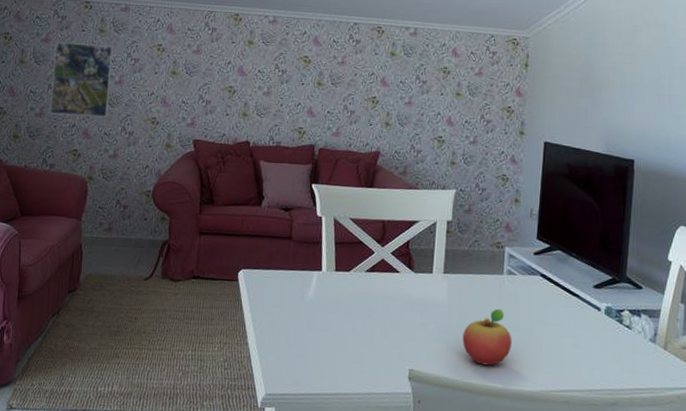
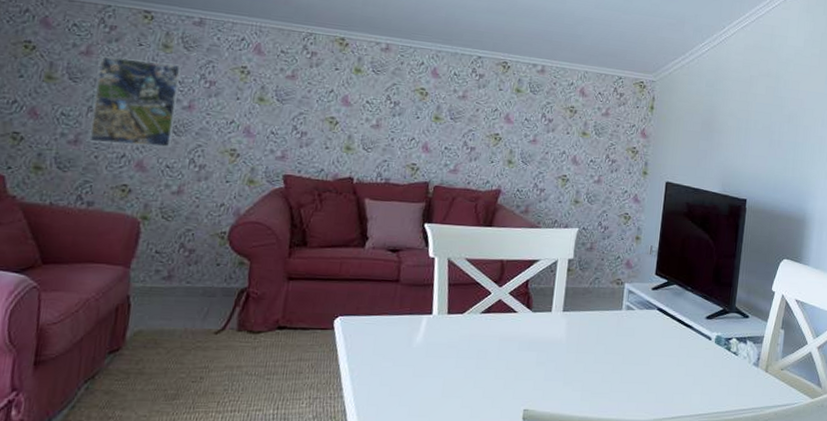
fruit: present [462,308,512,366] -> none [579,343,628,400]

